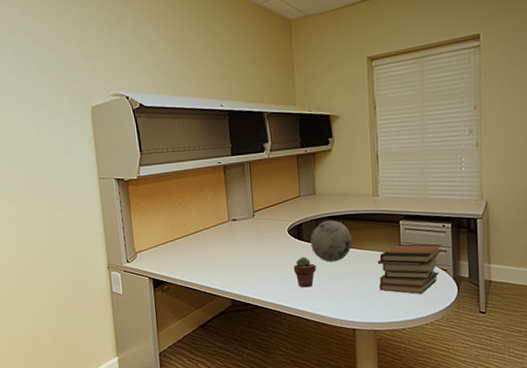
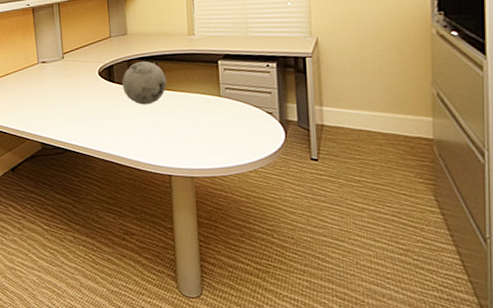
potted succulent: present [293,257,316,288] -> none [104,99,129,132]
book stack: present [377,243,441,294] -> none [194,85,266,139]

